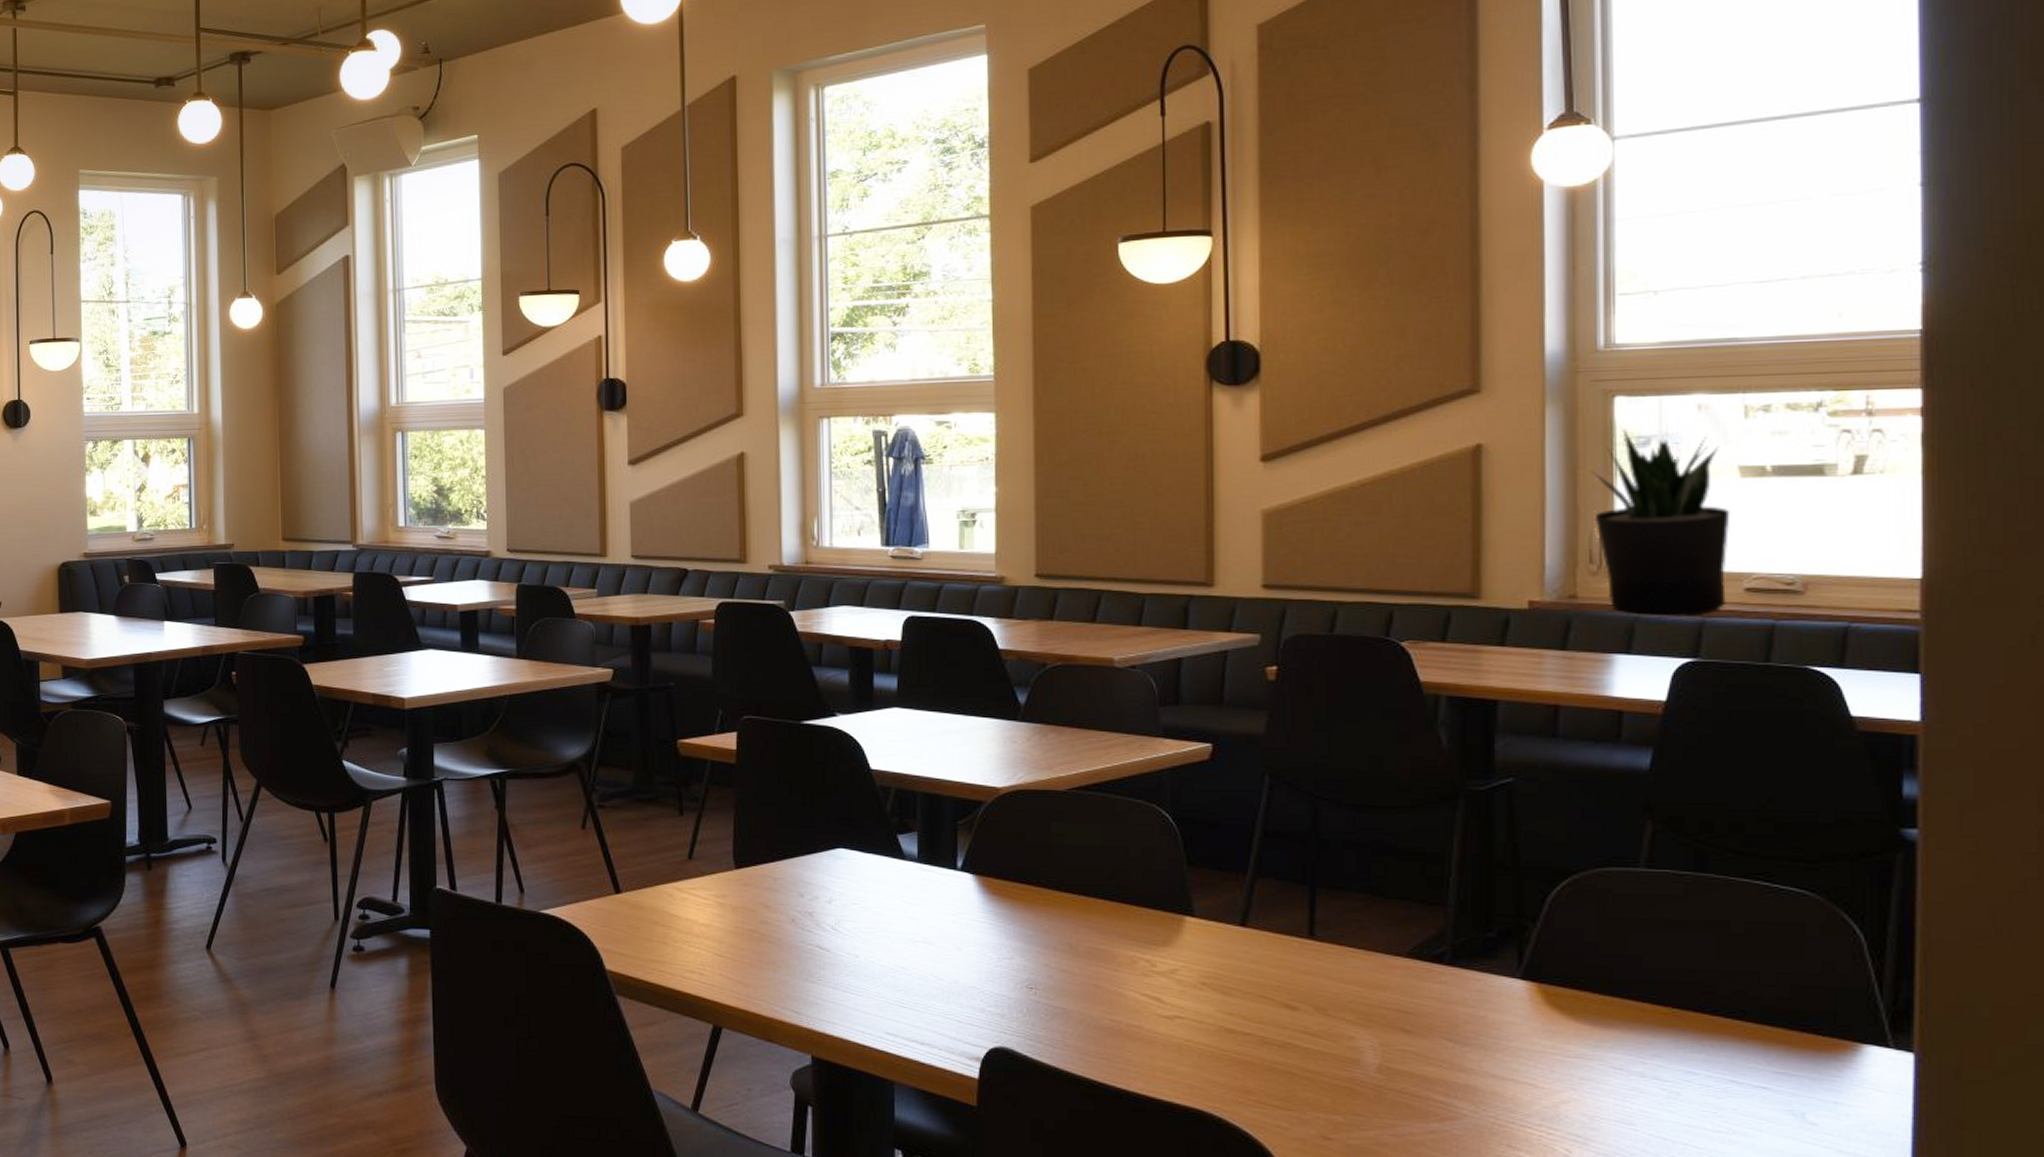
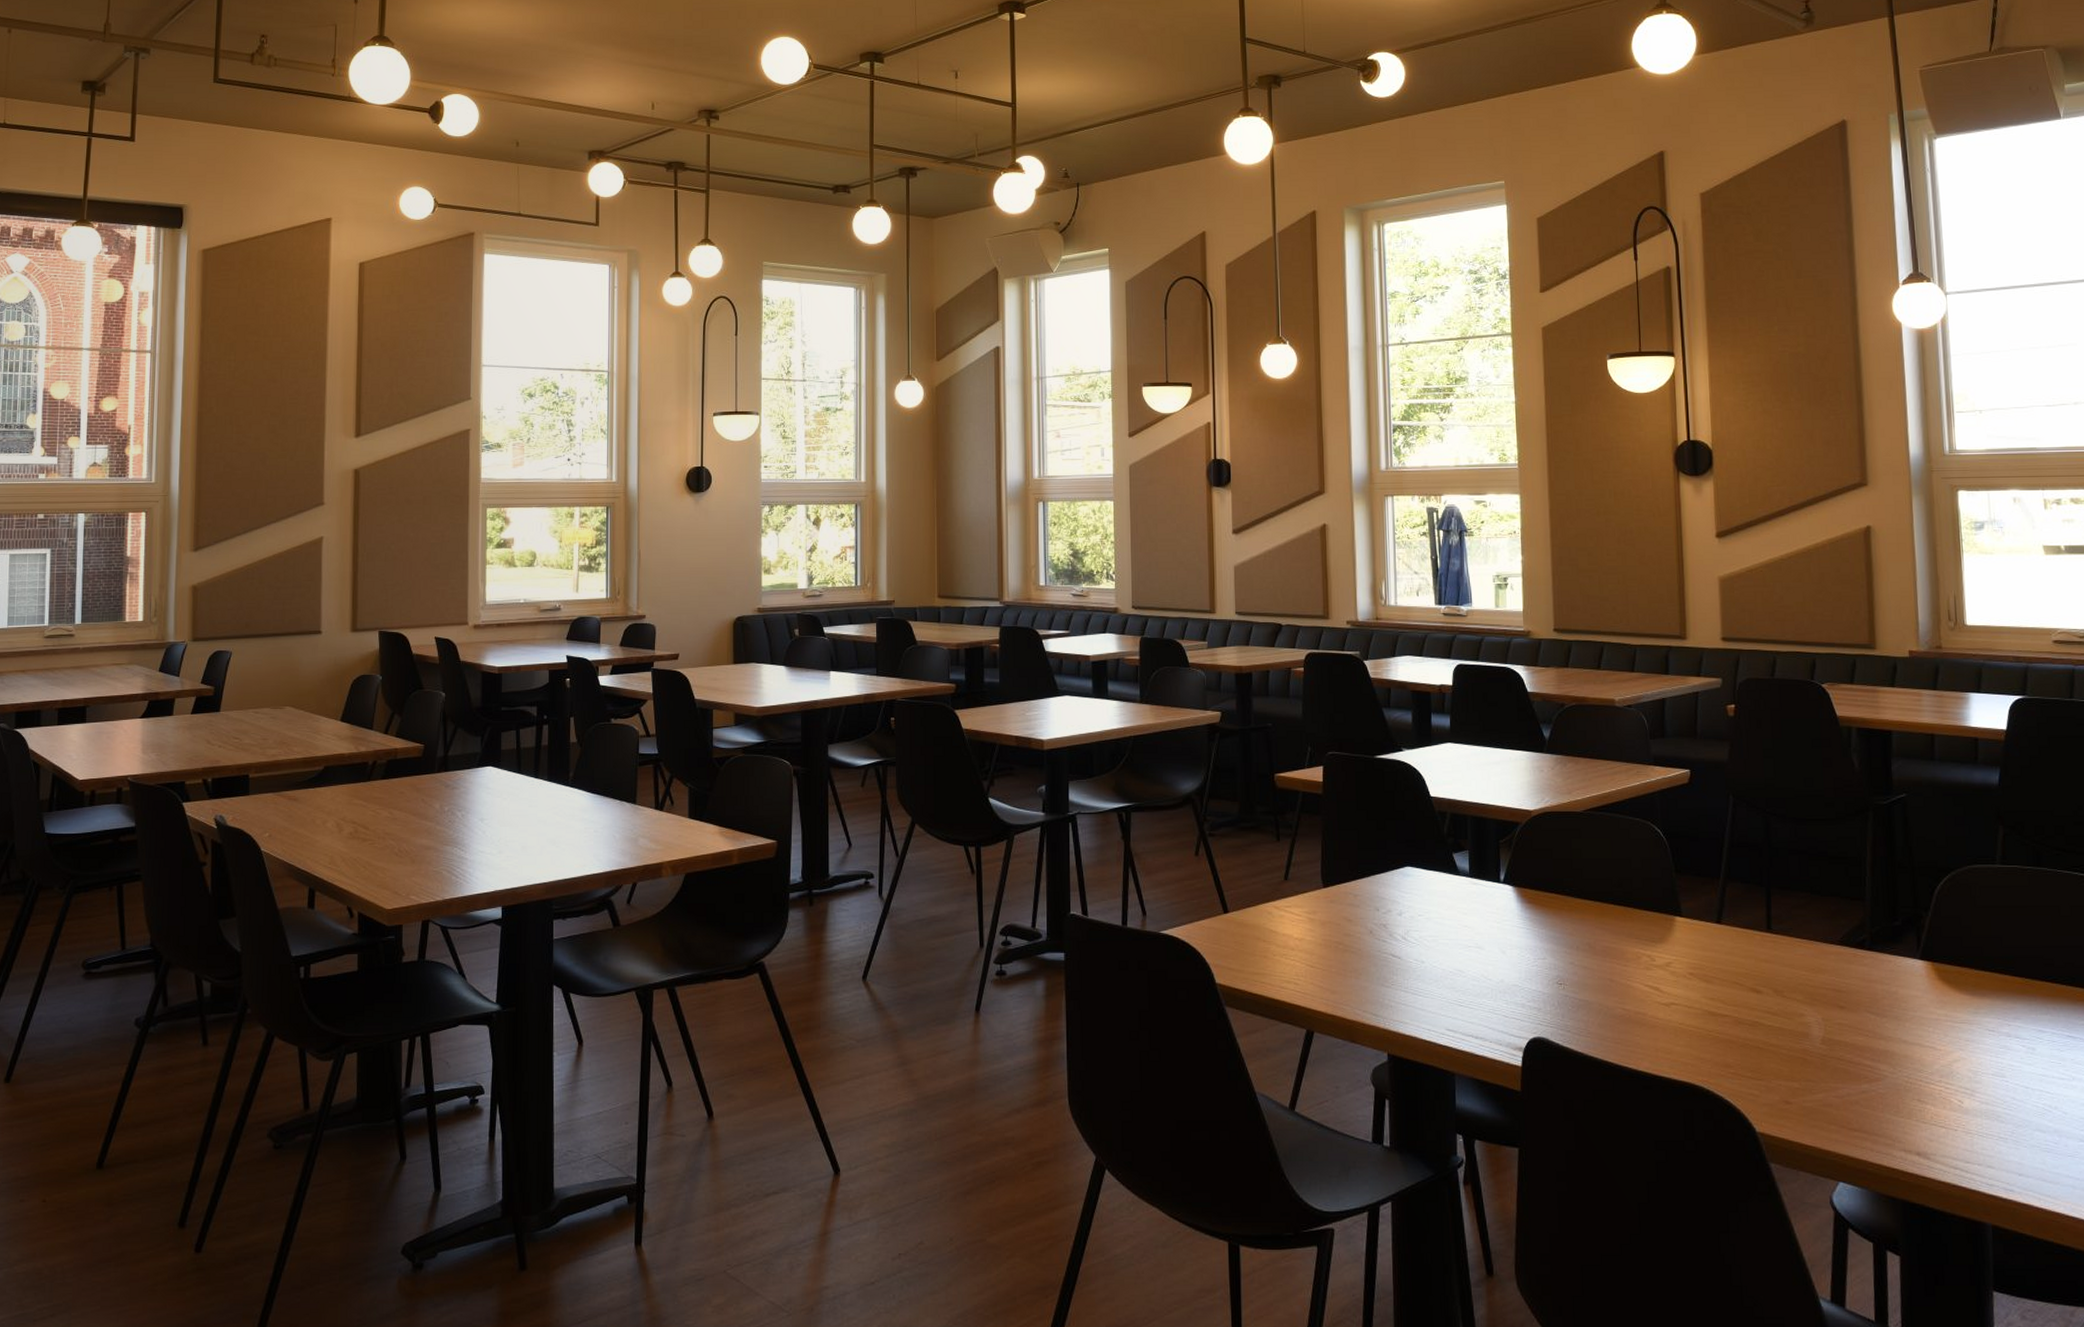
planter: present [1591,428,1731,617] -> none [1946,515,2042,663]

